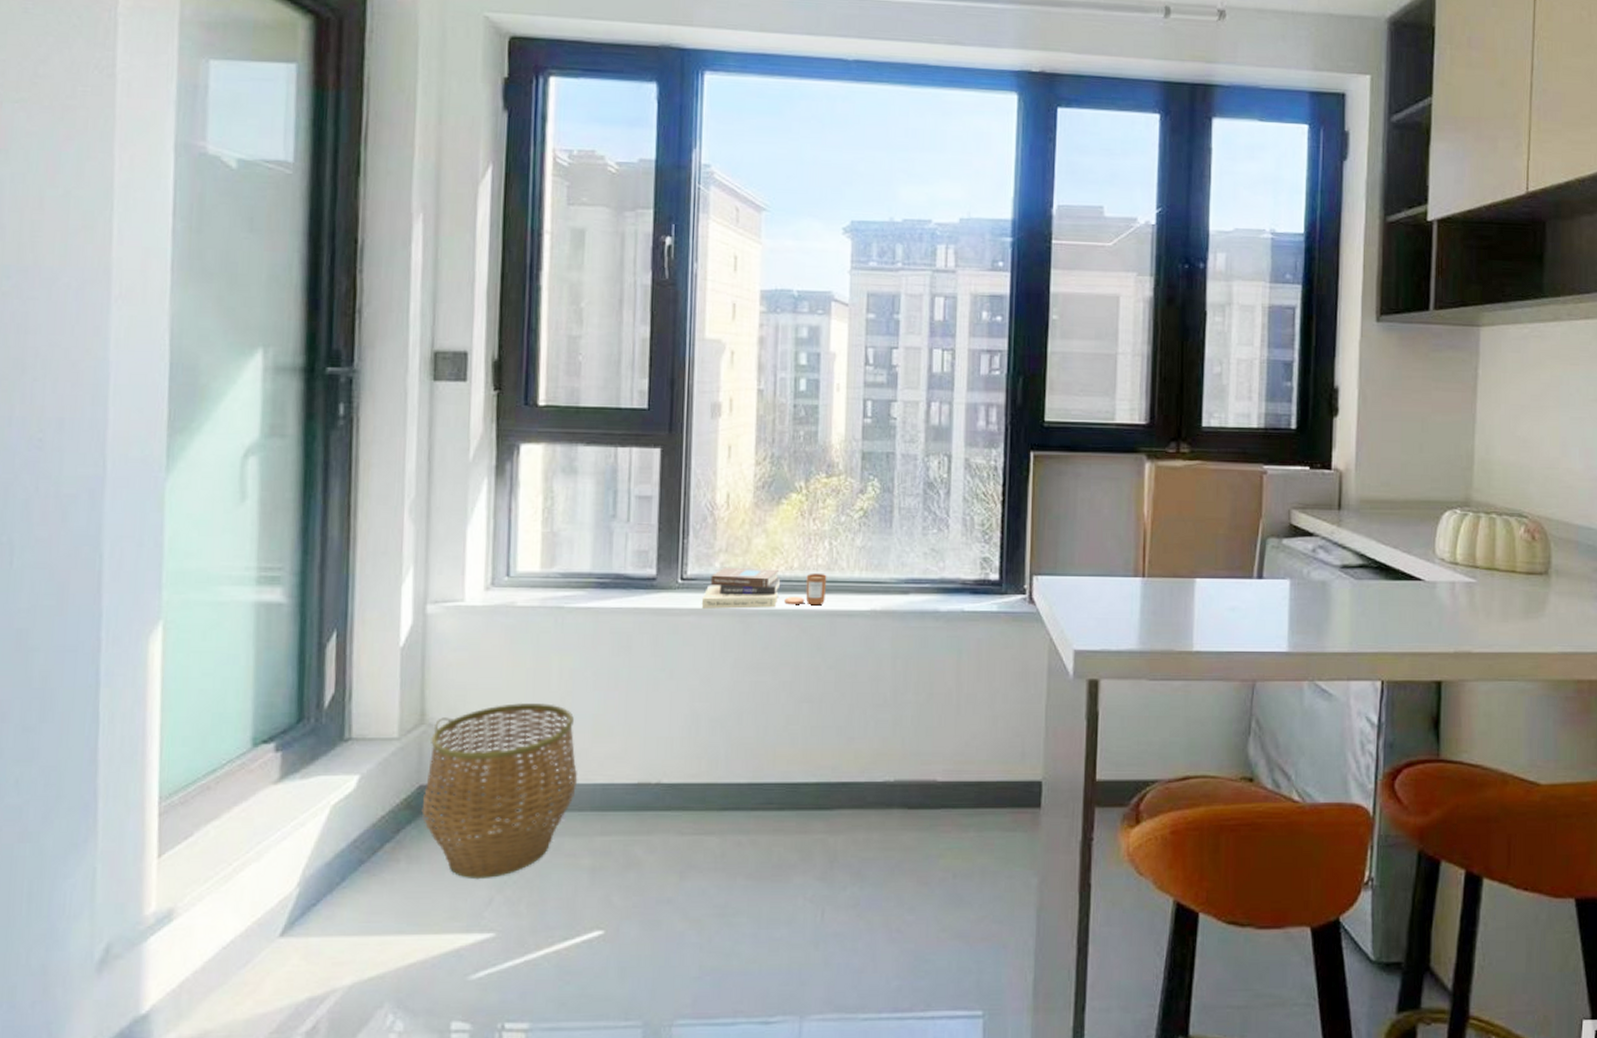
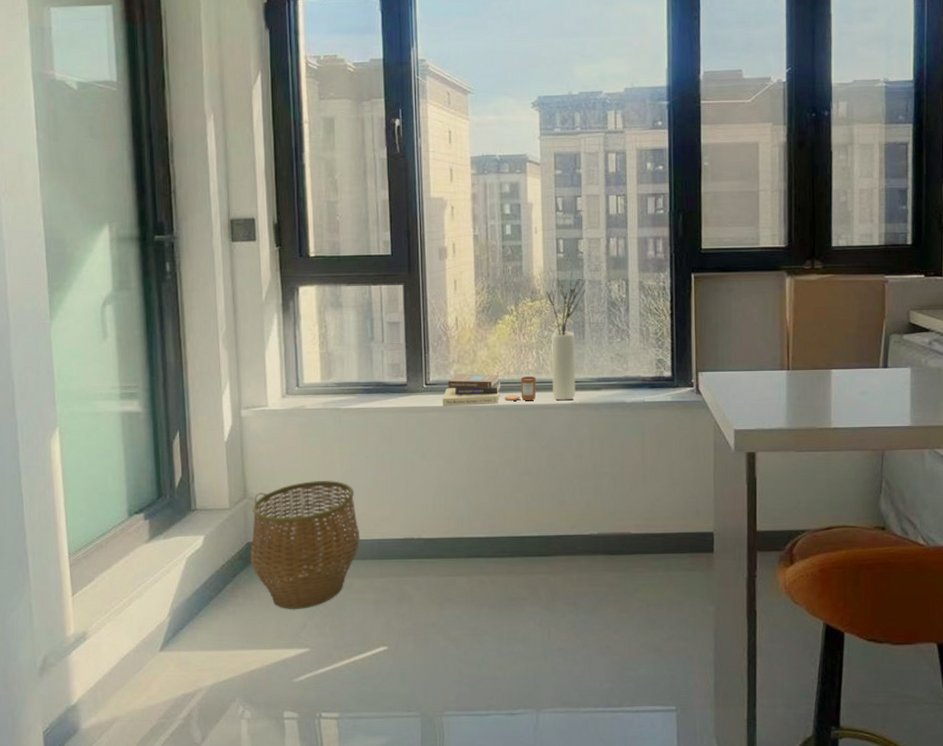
vase: none [846,442,899,606] -> present [546,272,587,401]

